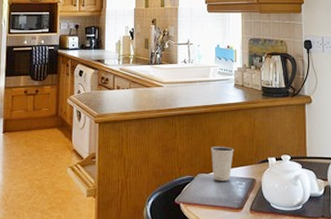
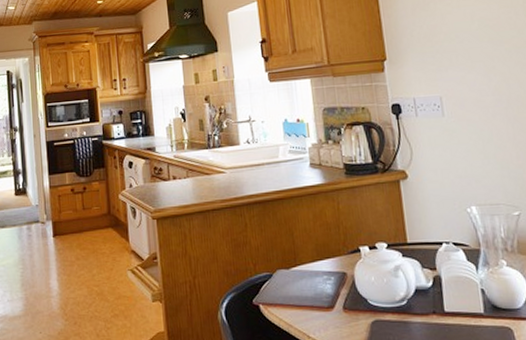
dixie cup: present [210,146,235,181] -> none [288,236,318,277]

